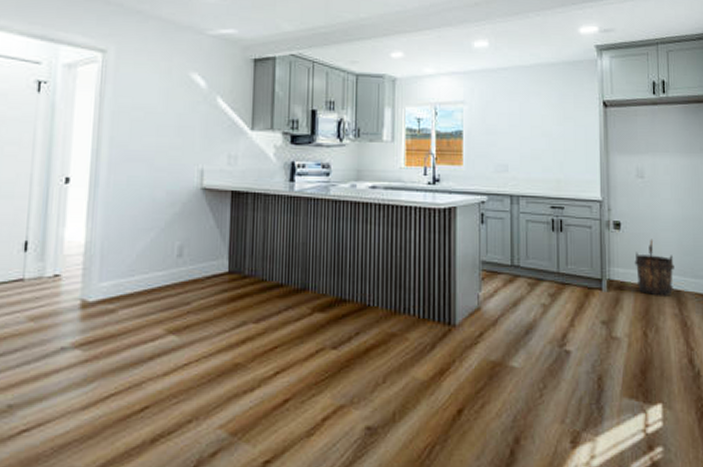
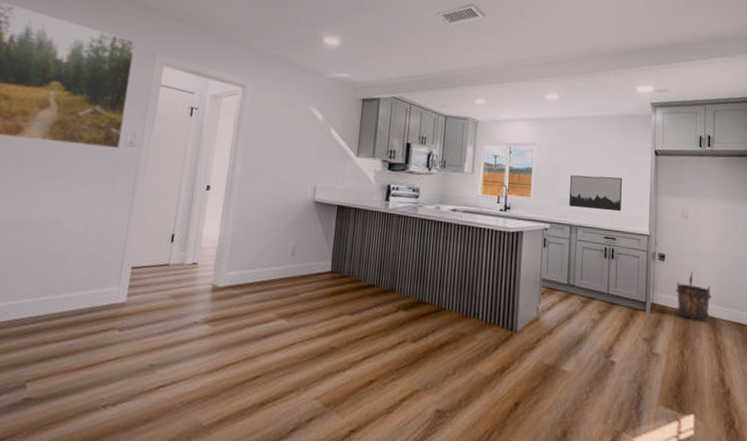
wall art: none [507,135,568,176] -> present [568,175,622,212]

